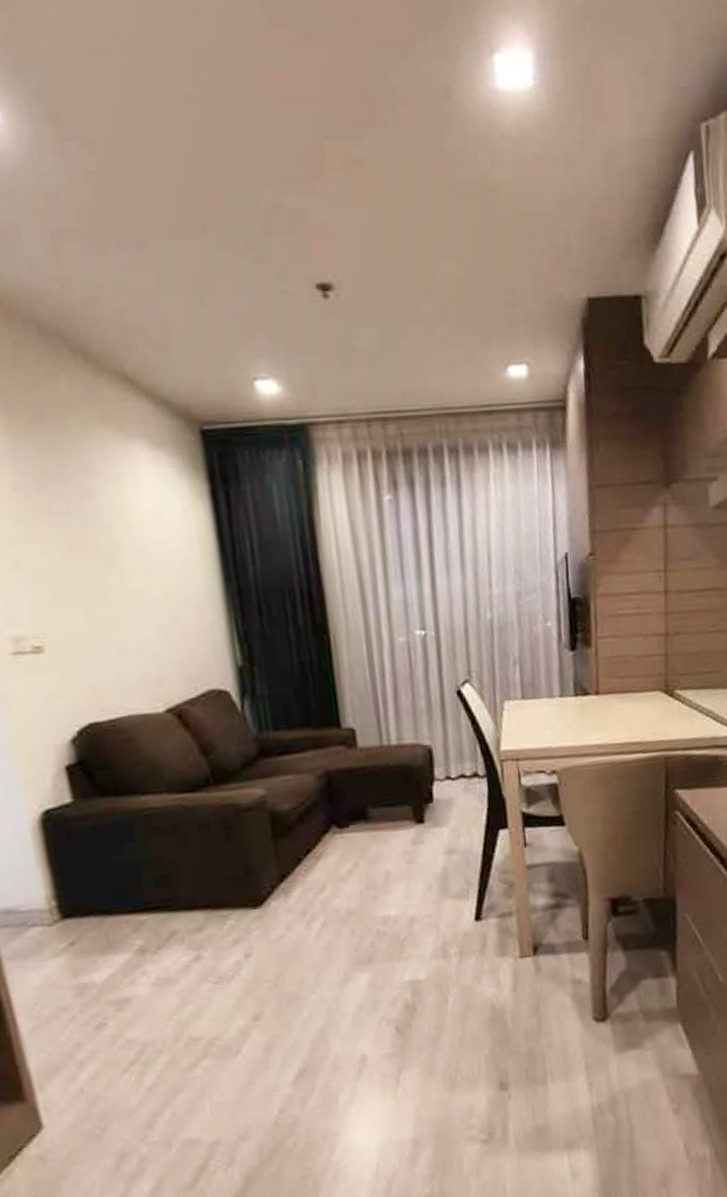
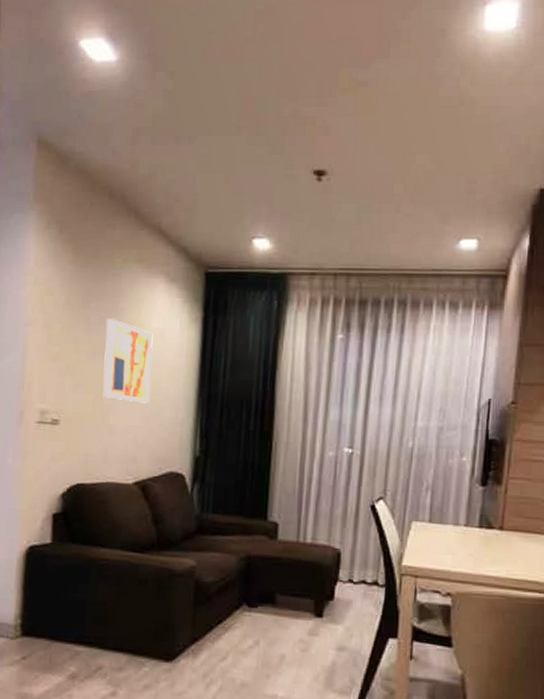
wall art: none [77,504,163,610] -> present [103,319,153,403]

